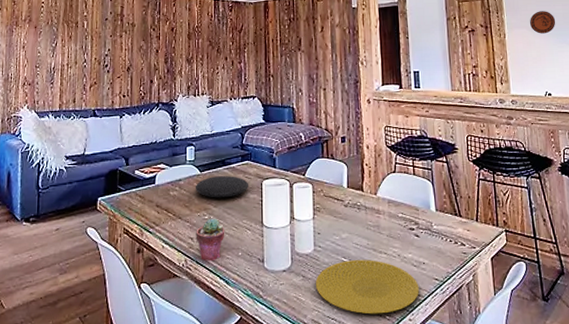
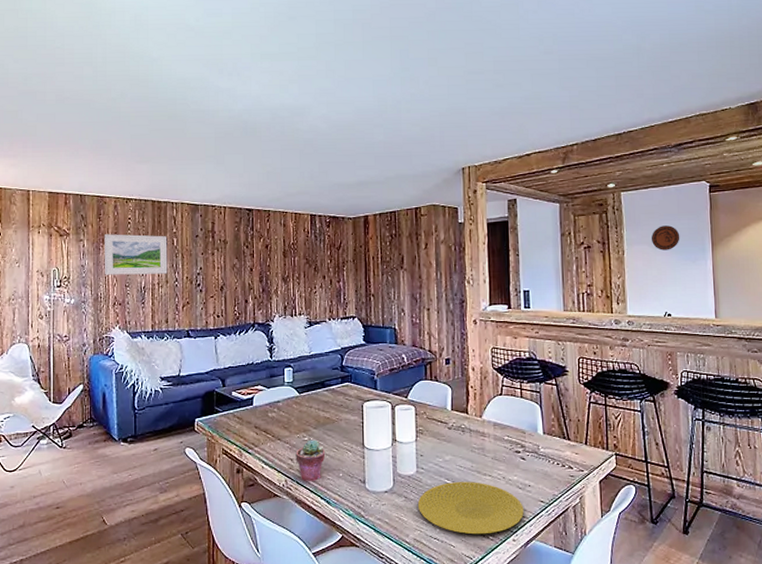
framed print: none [16,17,78,57] -> present [104,234,168,275]
plate: present [195,176,249,198] -> none [294,398,350,420]

